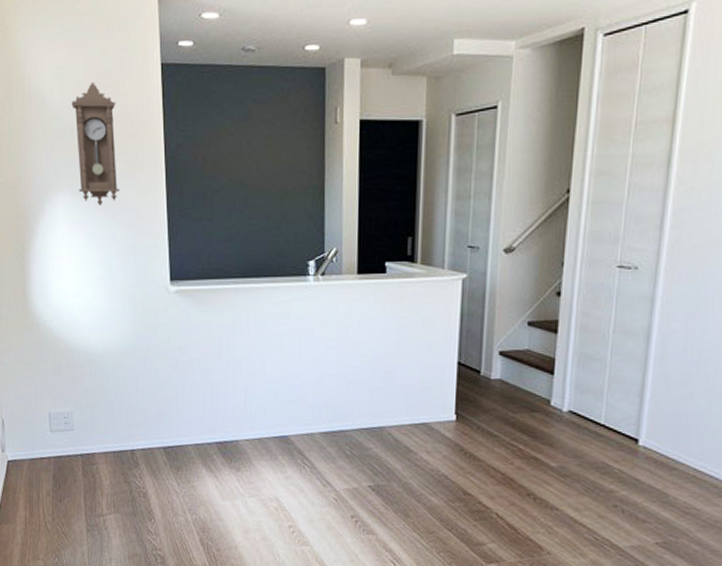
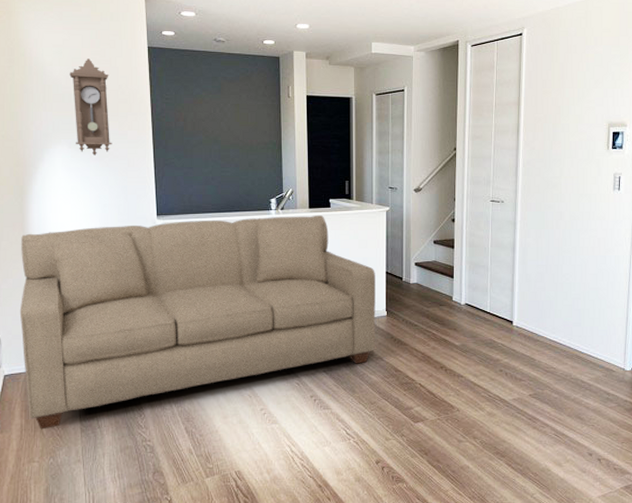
sofa: none [22,282,443,525] -> present [19,215,376,430]

